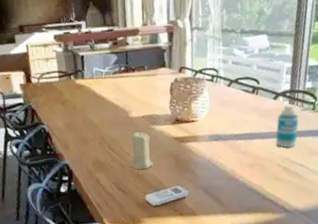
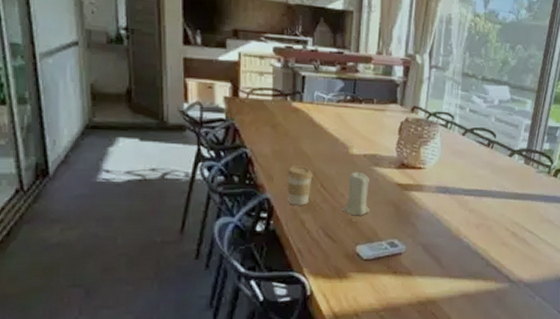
coffee cup: none [78,133,101,167] -> present [286,166,313,205]
bottle: present [275,104,299,148] -> none [506,164,533,211]

